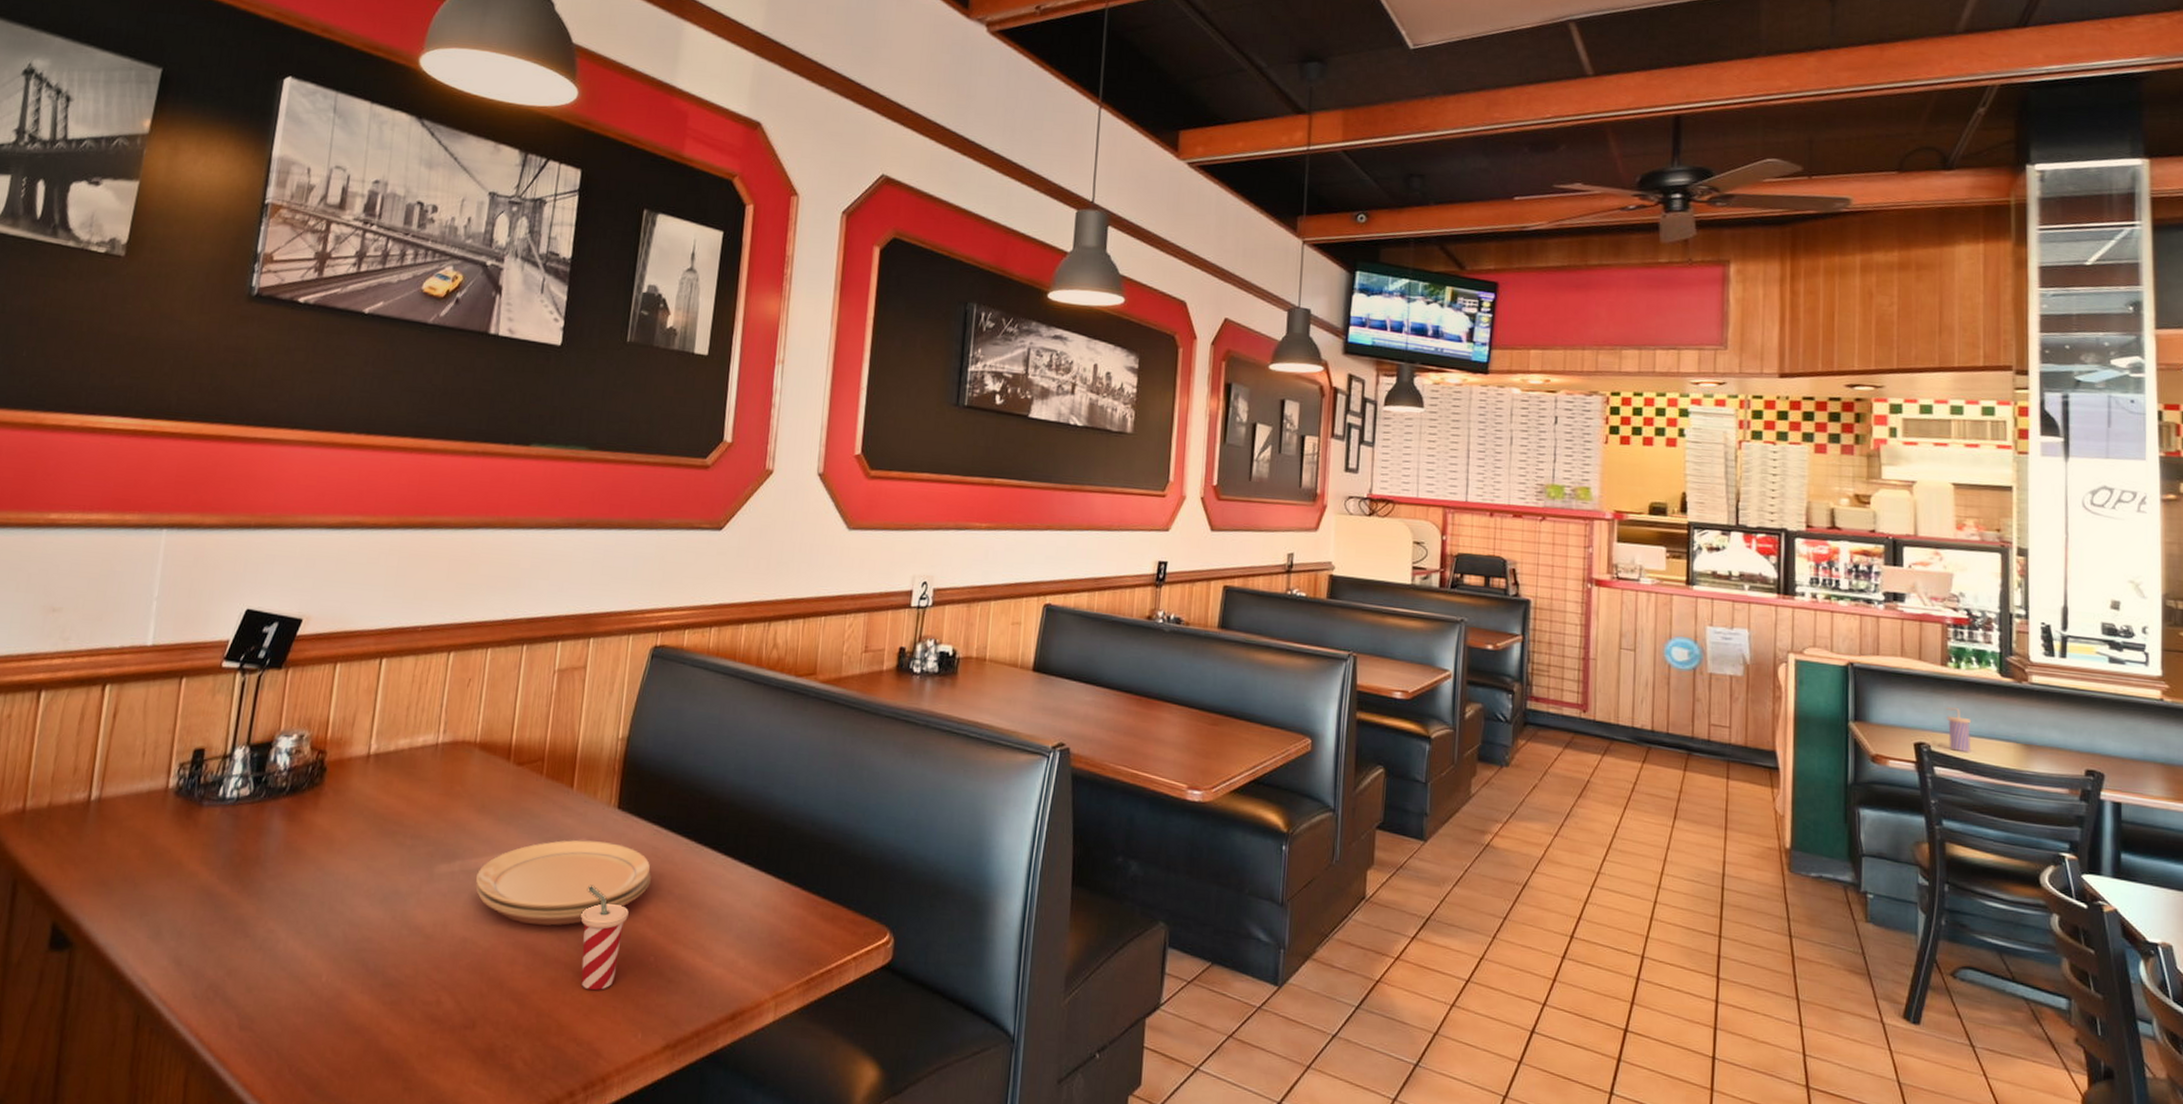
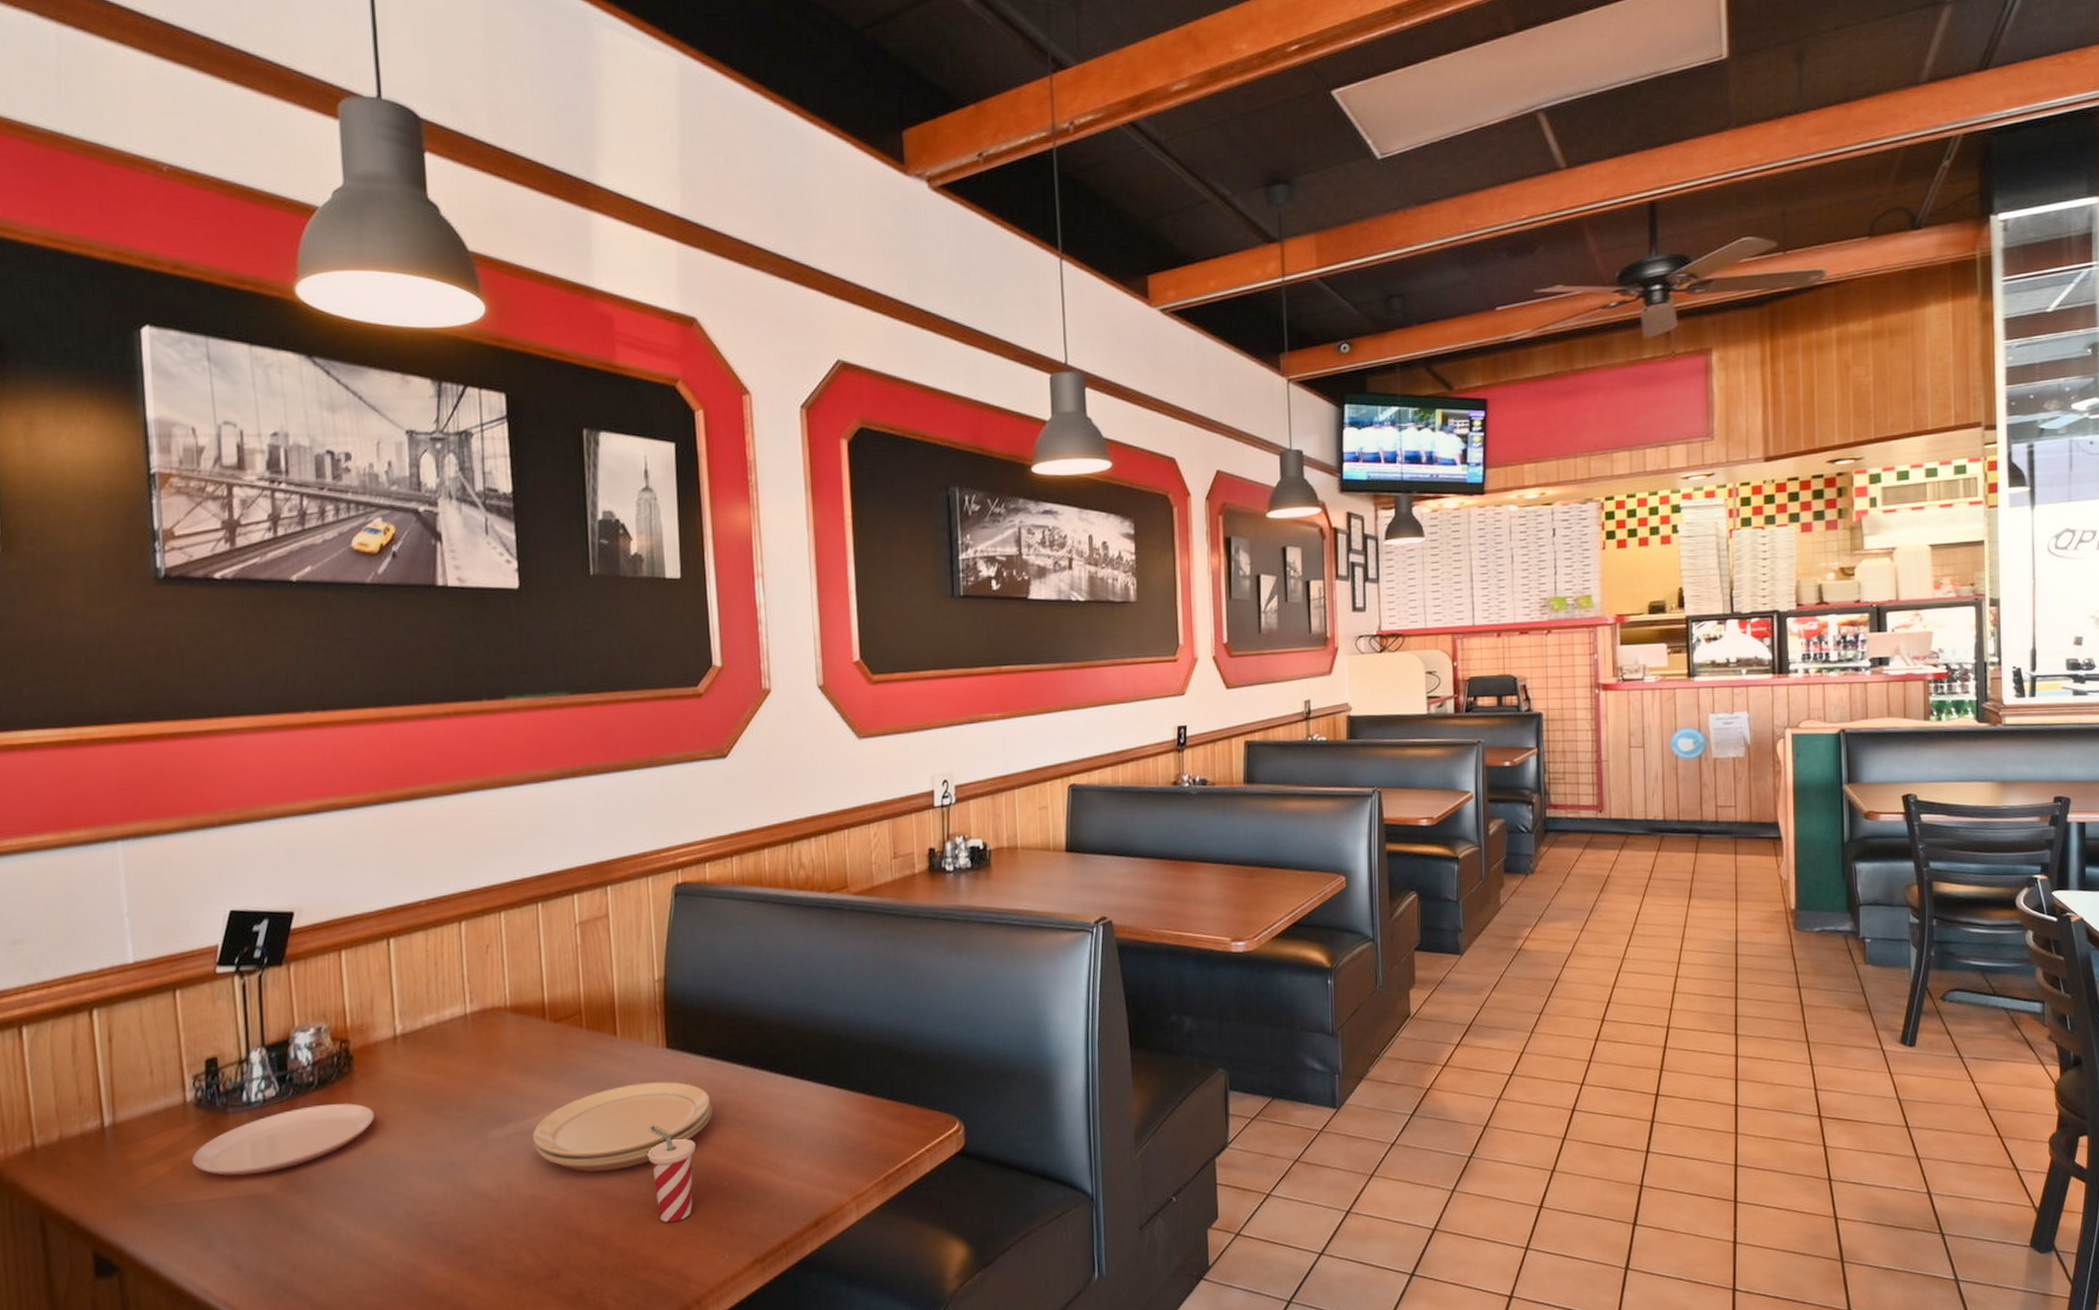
plate: none [160,811,334,872] -> present [192,1103,374,1176]
beverage cup: present [1946,707,1972,753] -> none [1930,756,1953,798]

